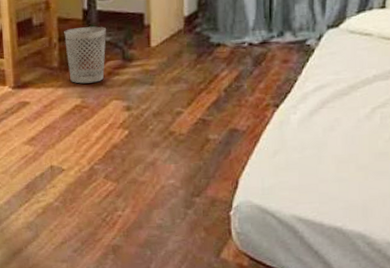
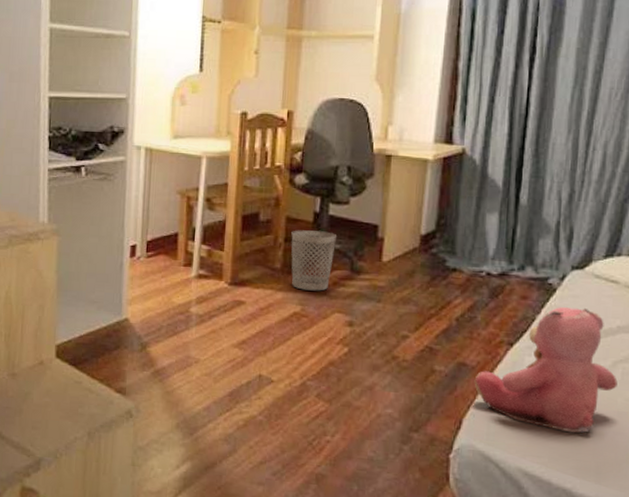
teddy bear: none [246,63,377,178] -> present [474,307,618,433]

